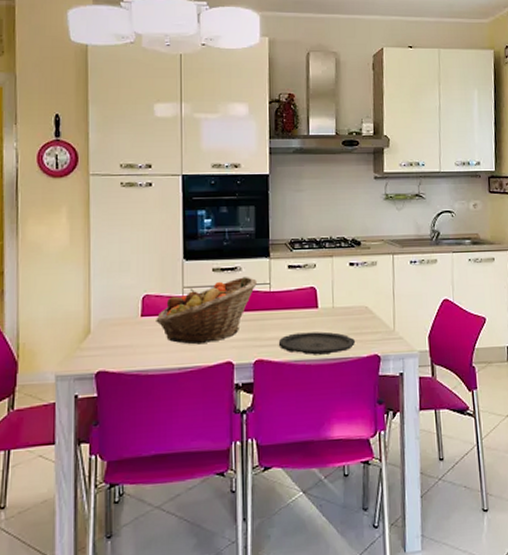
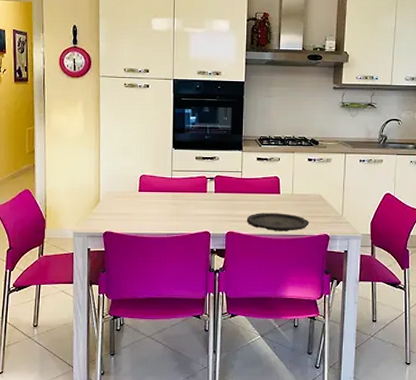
fruit basket: present [156,277,257,345] -> none [150,165,231,217]

